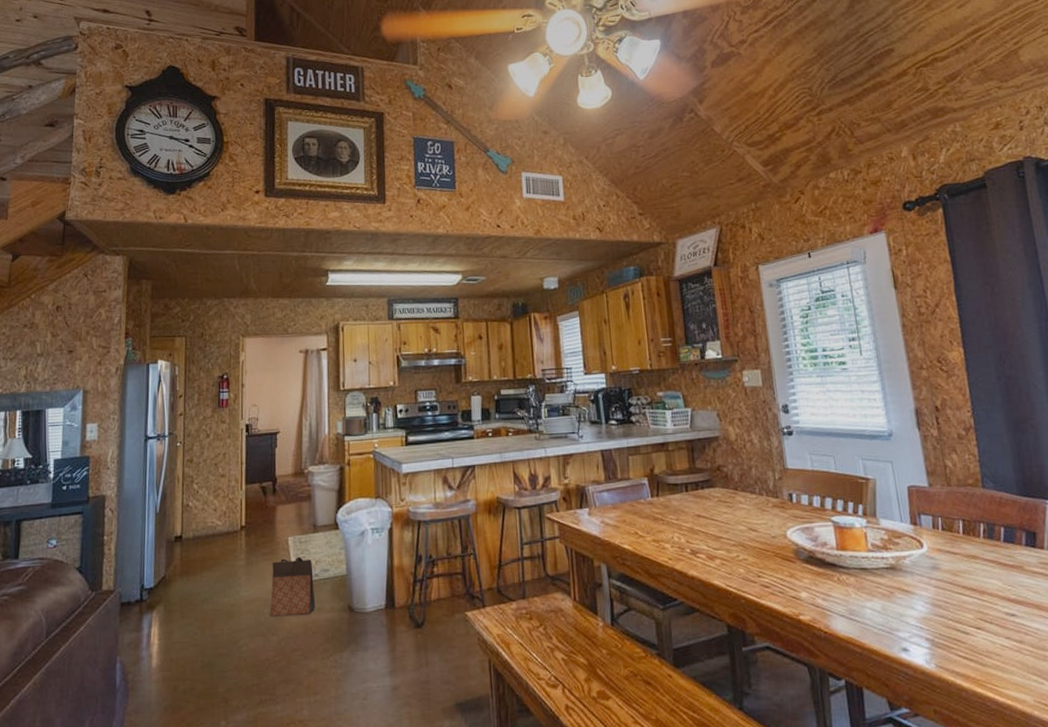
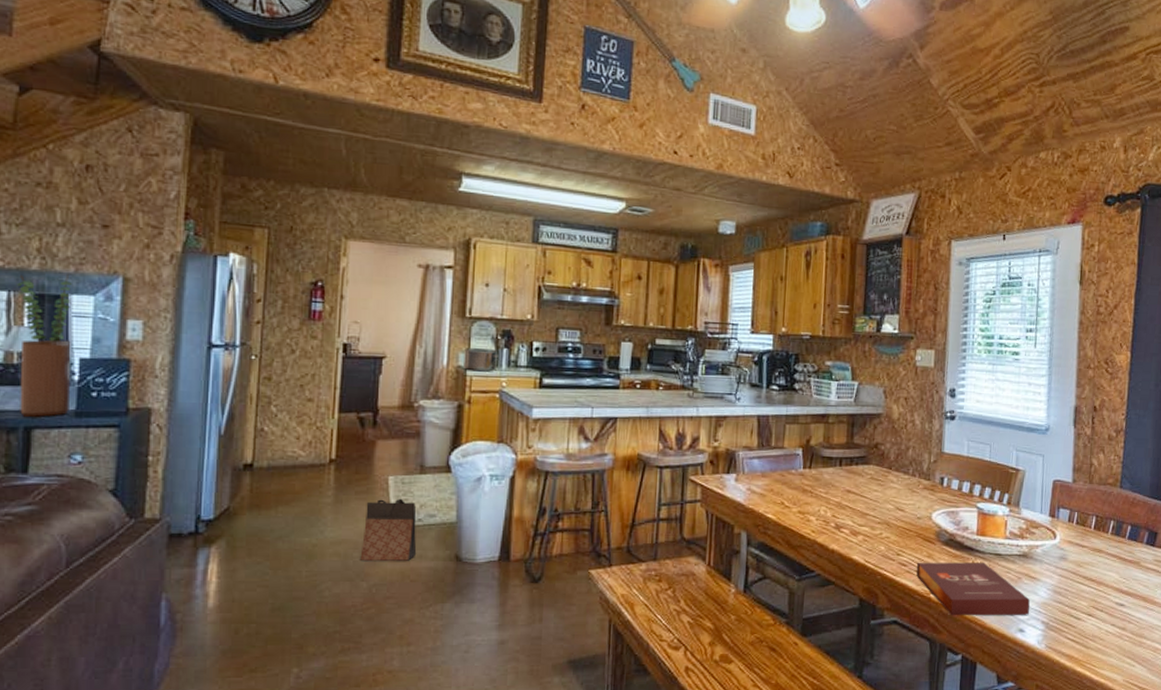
vase: none [11,393,48,511] -> present [17,274,72,417]
book: none [779,579,911,638] -> present [916,562,1030,616]

